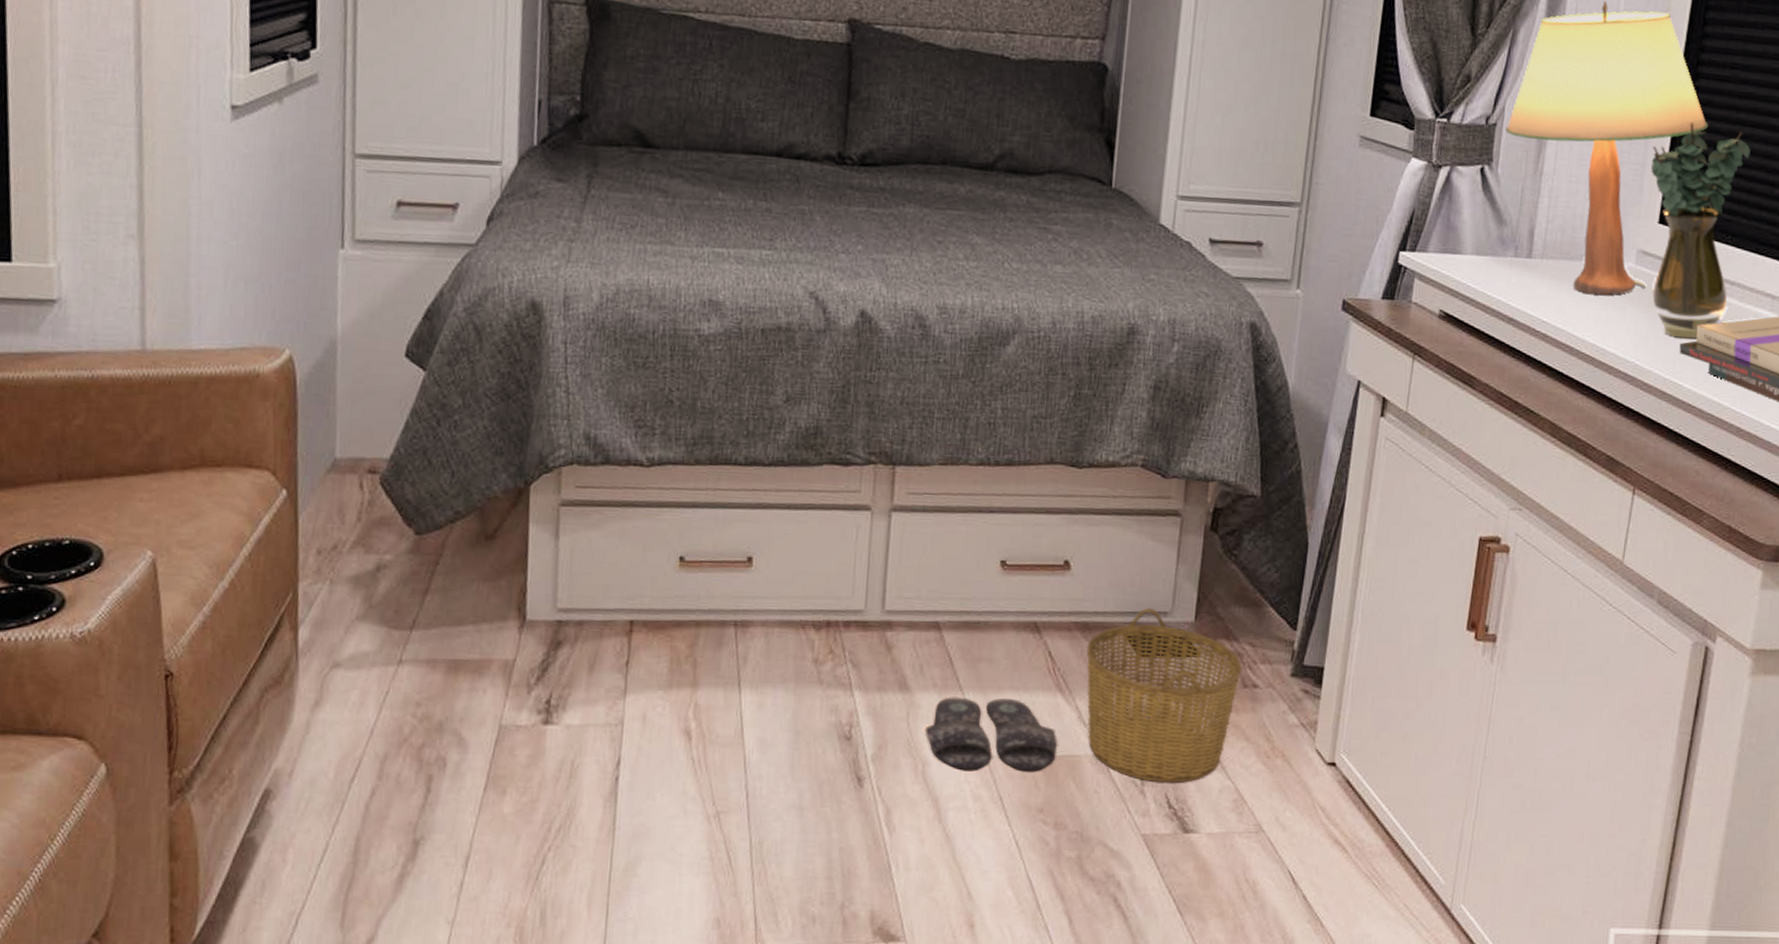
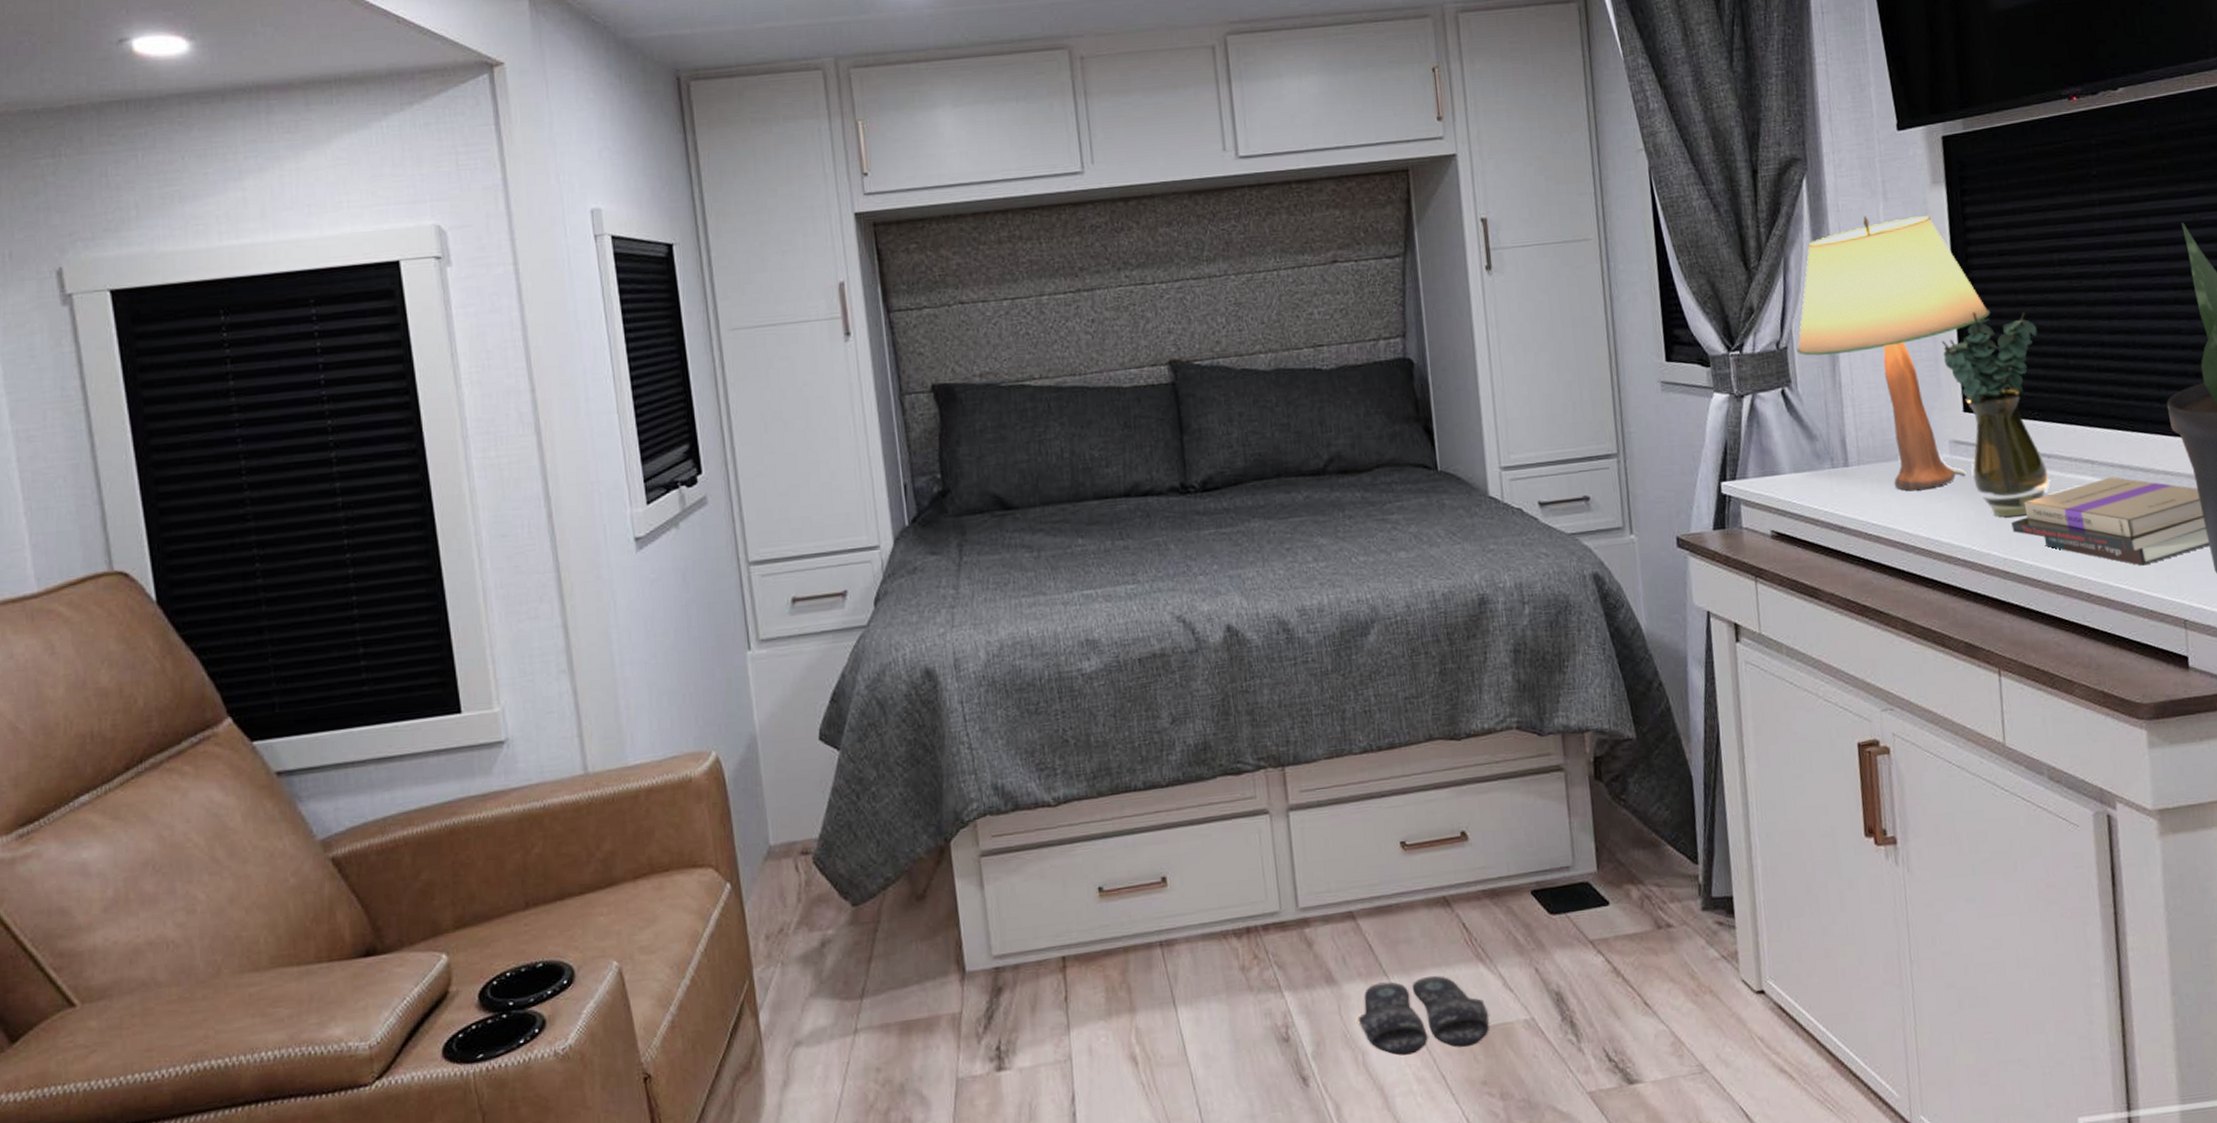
basket: present [1086,608,1242,784] -> none [1498,865,1654,1038]

